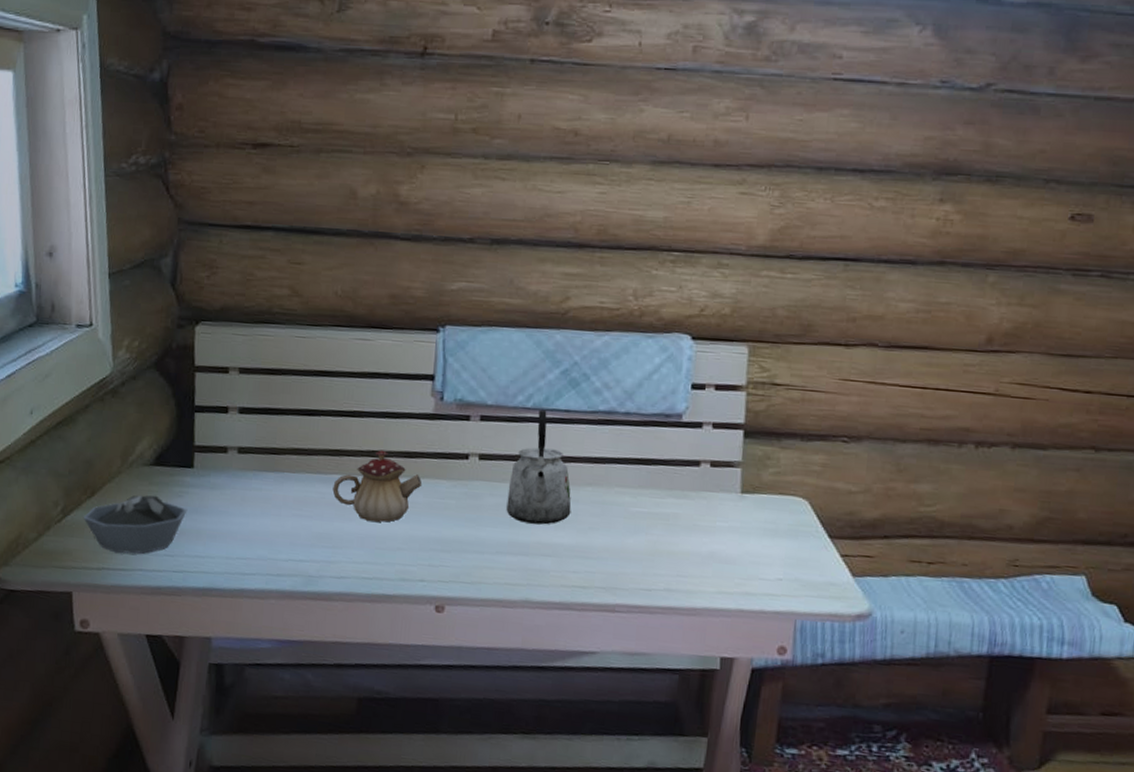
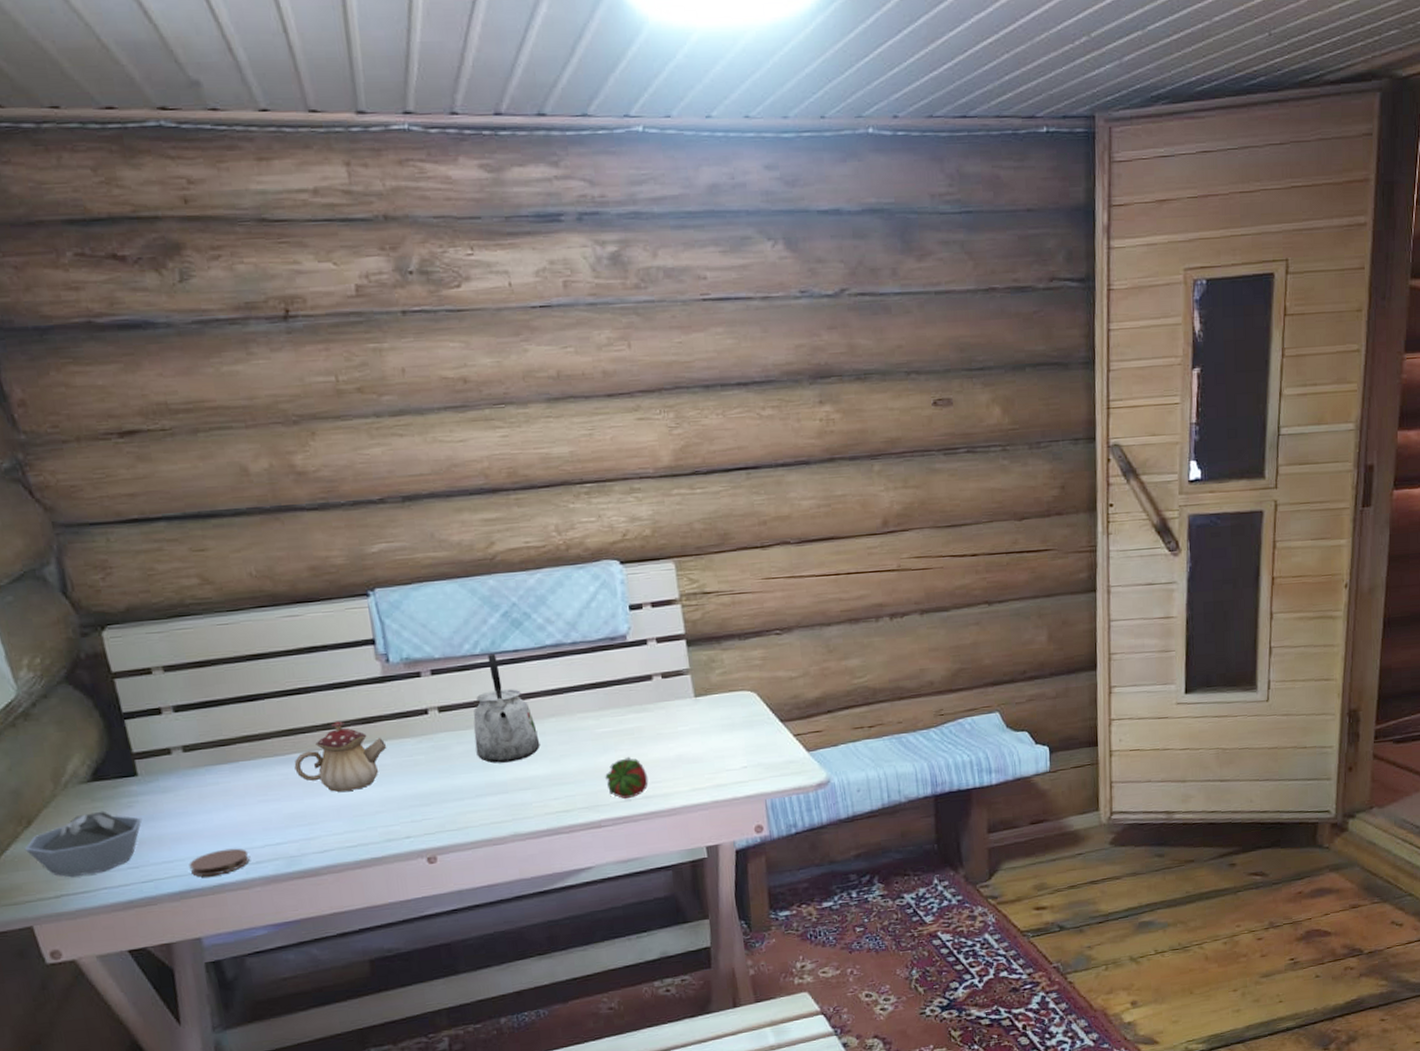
coaster: none [217,555,272,580] -> present [189,848,250,877]
fruit: none [630,543,674,588] -> present [605,756,649,799]

